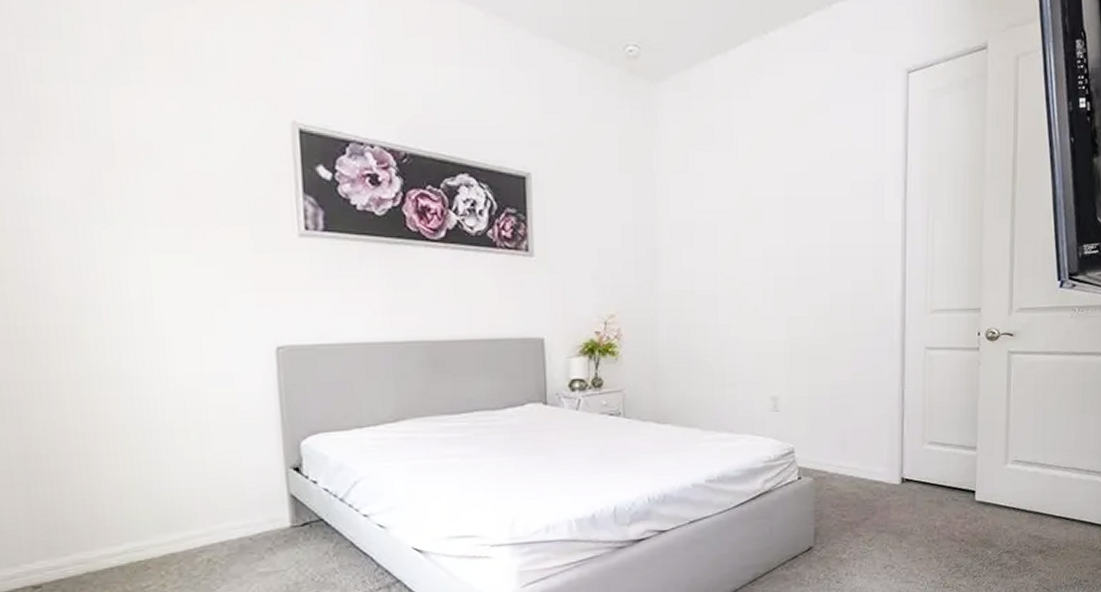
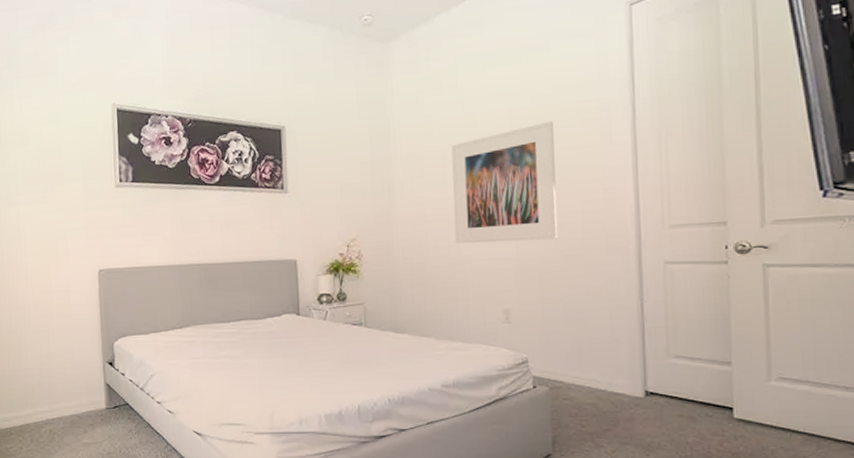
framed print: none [723,192,829,324] -> present [451,121,559,244]

